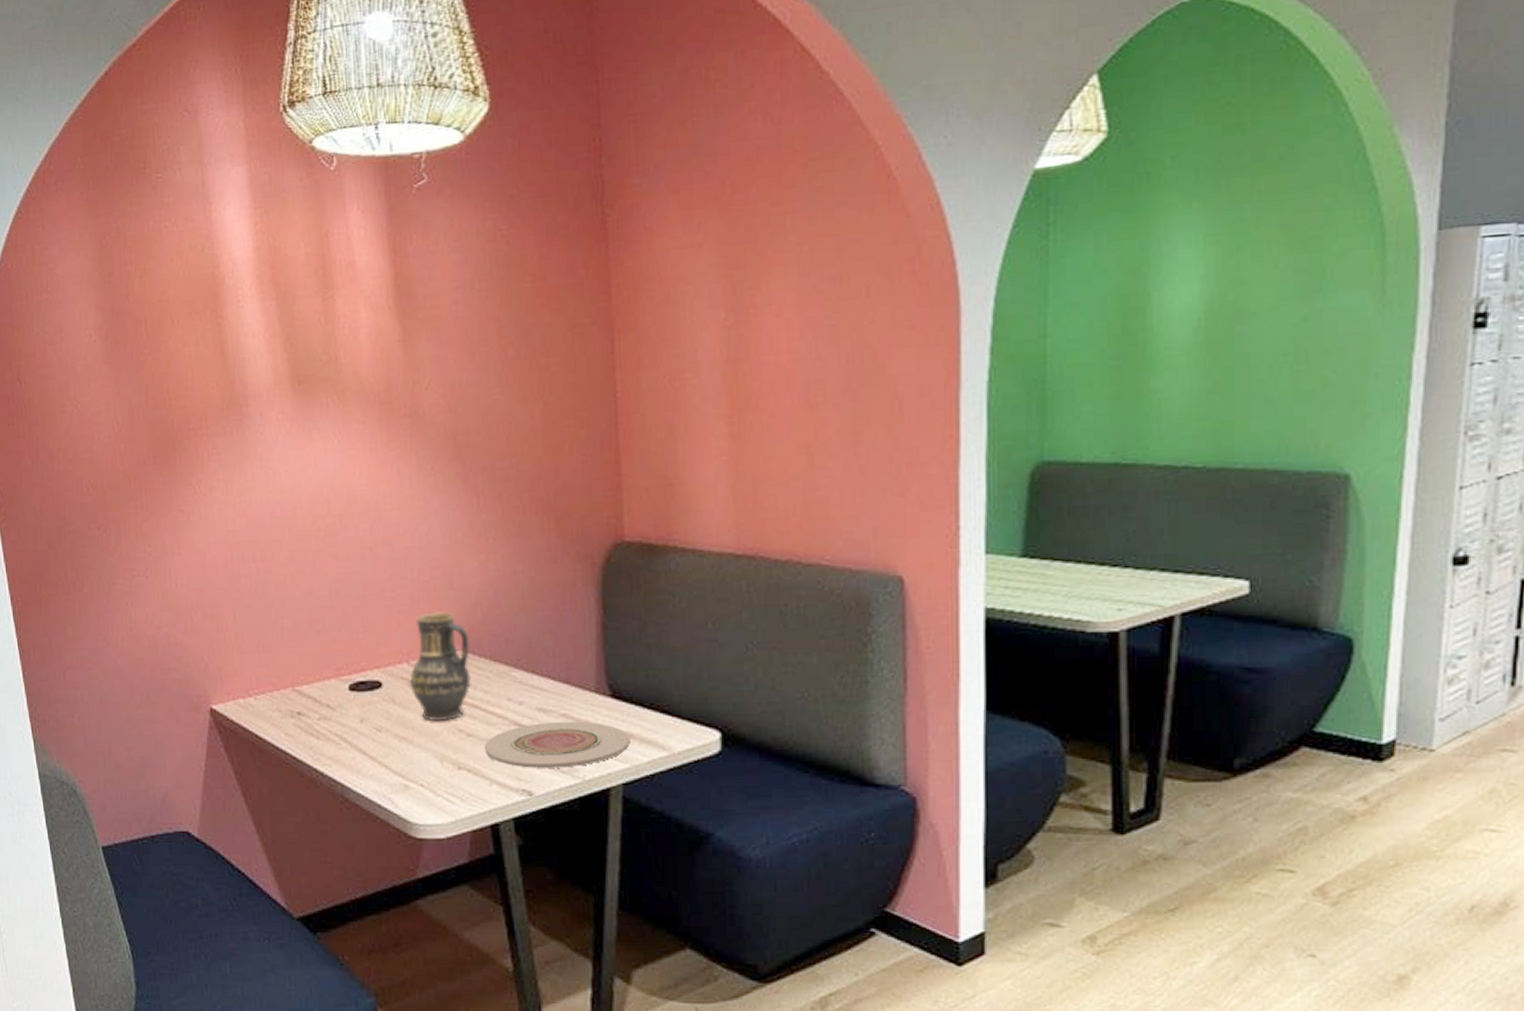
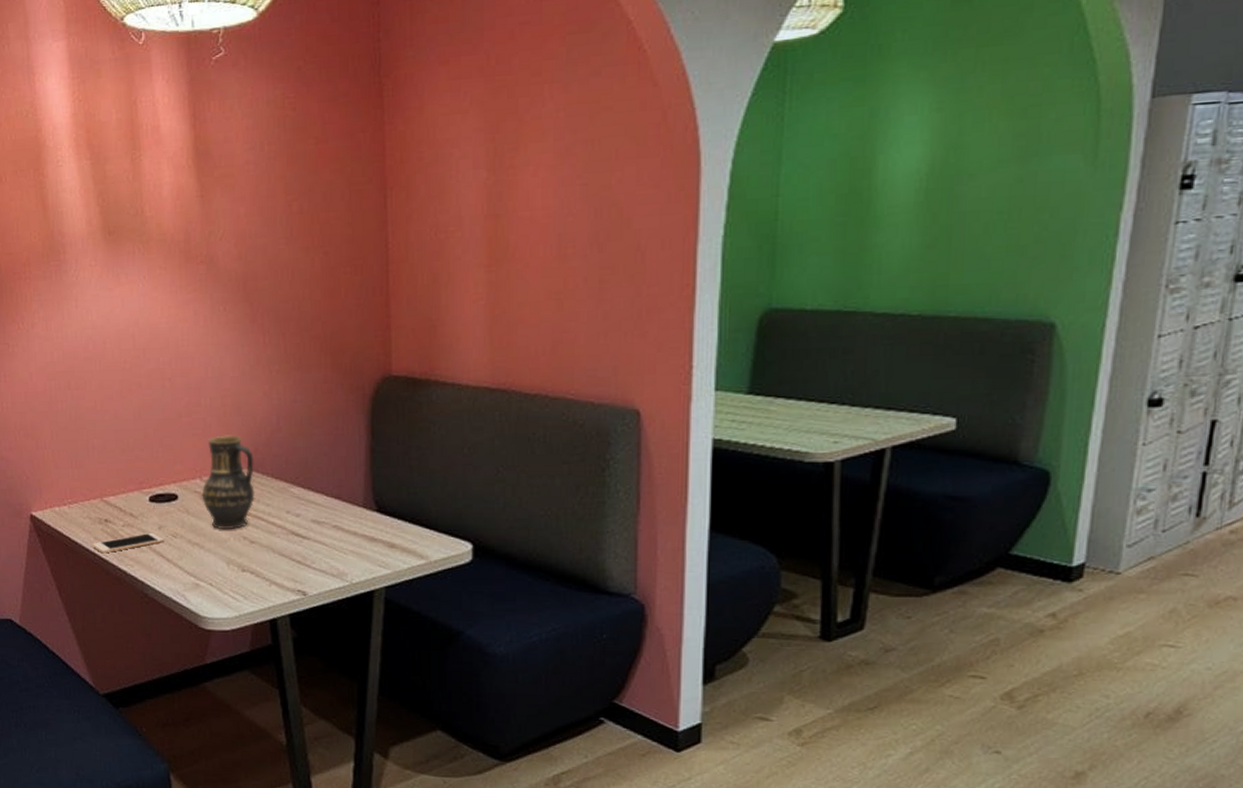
cell phone: none [282,726,367,752] -> present [92,532,164,554]
plate: present [485,721,630,768] -> none [266,532,393,572]

